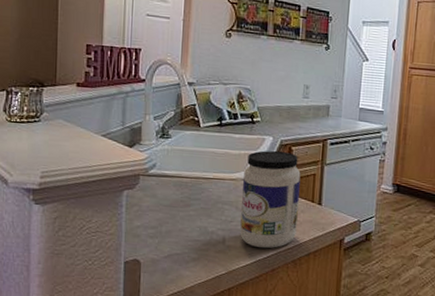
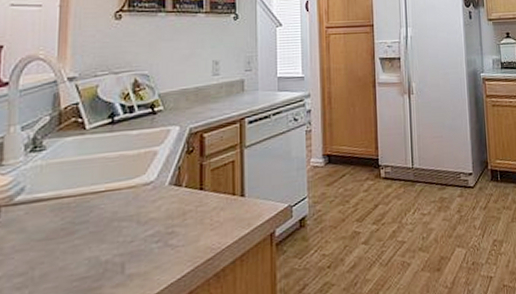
jar: present [240,150,301,249] -> none [144,141,217,268]

